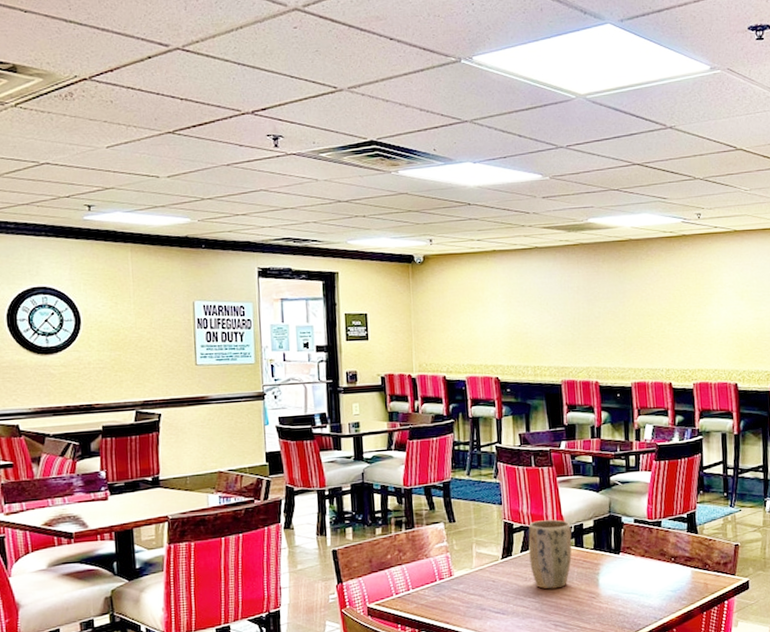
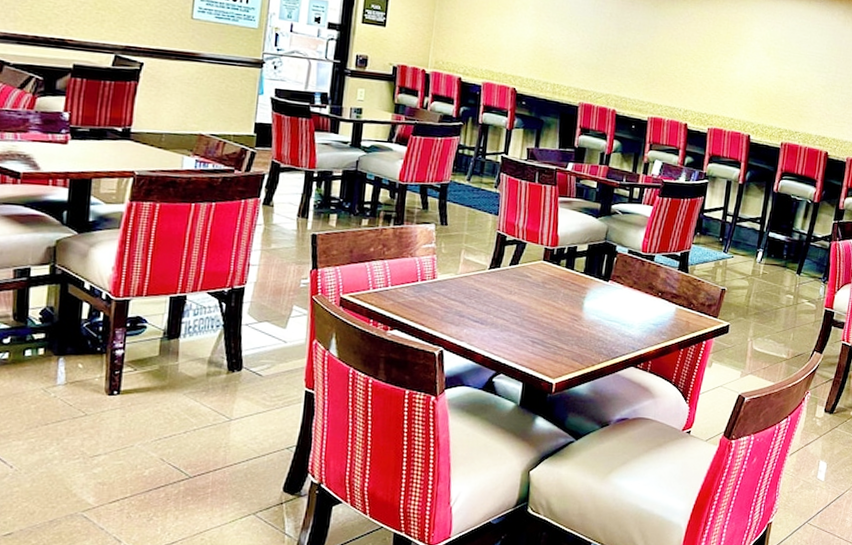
plant pot: present [528,519,572,589] -> none [517,236,565,306]

